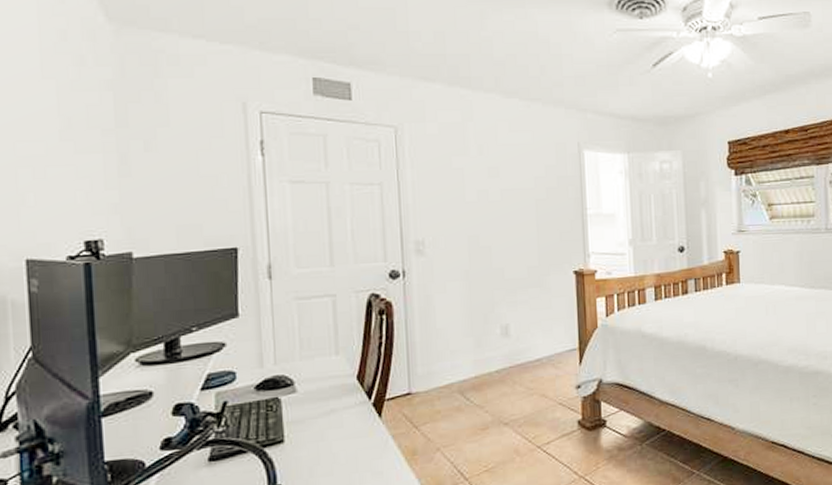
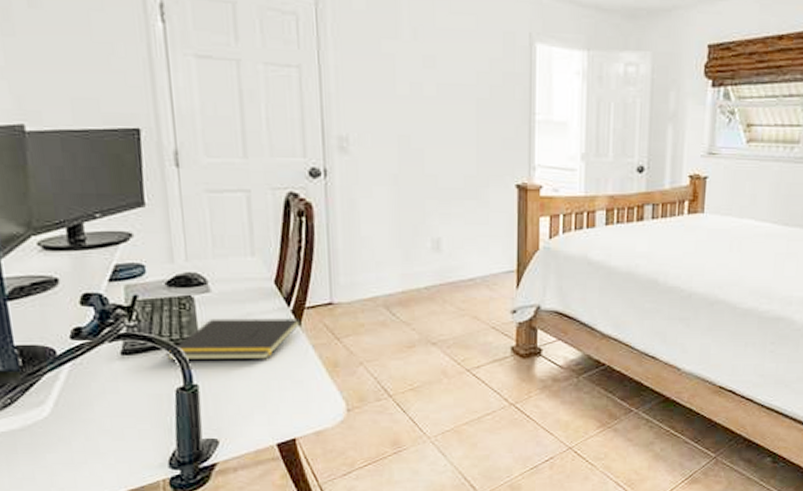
notepad: none [252,410,382,462] -> present [166,318,302,359]

